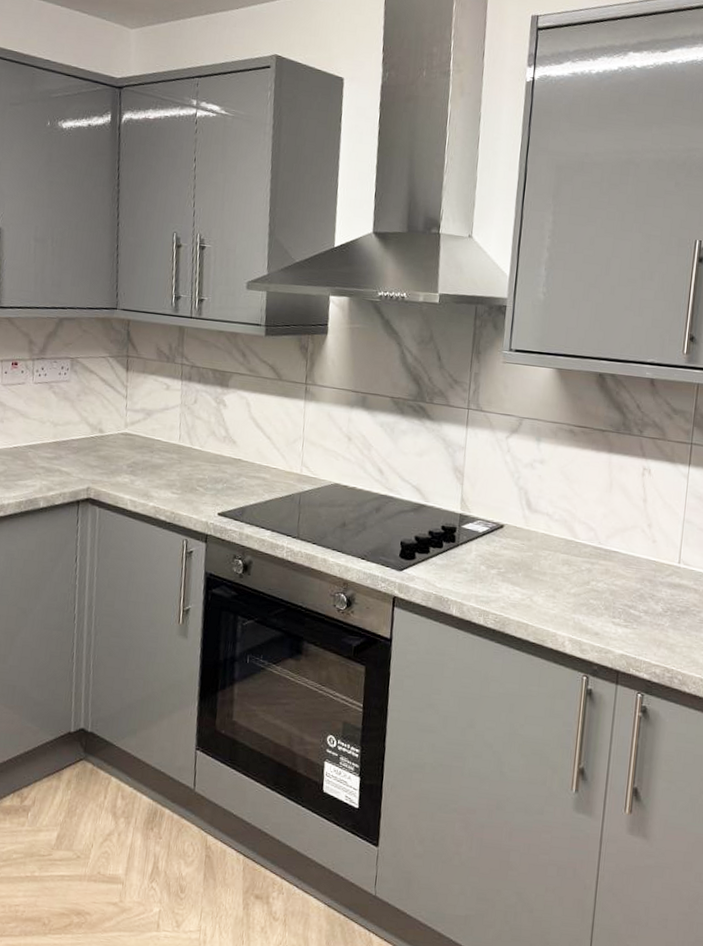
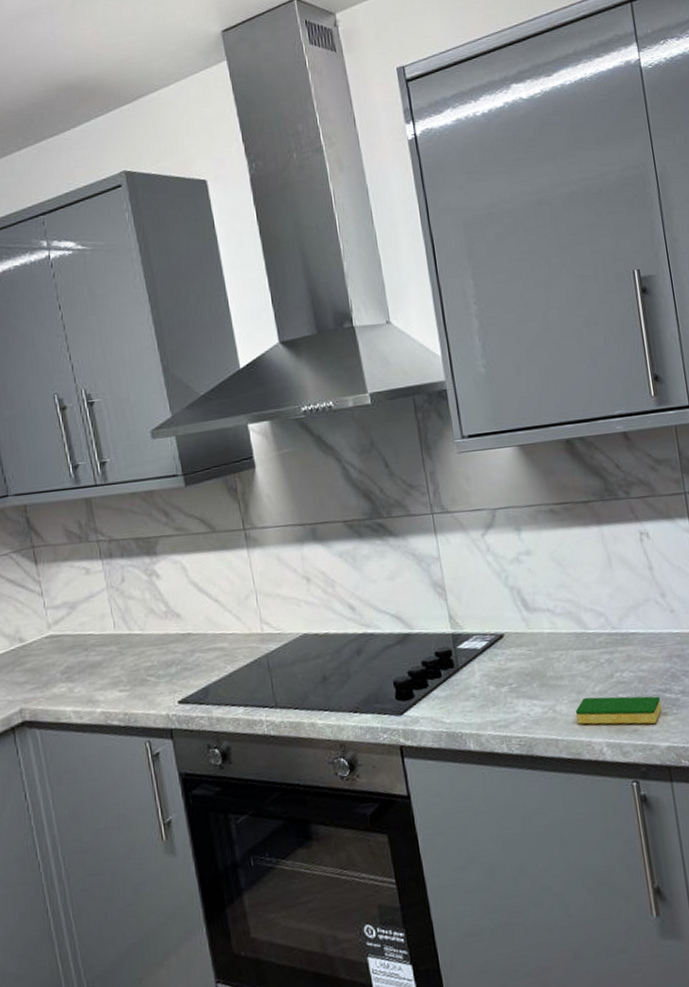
dish sponge: none [548,595,626,632] -> present [575,696,662,725]

